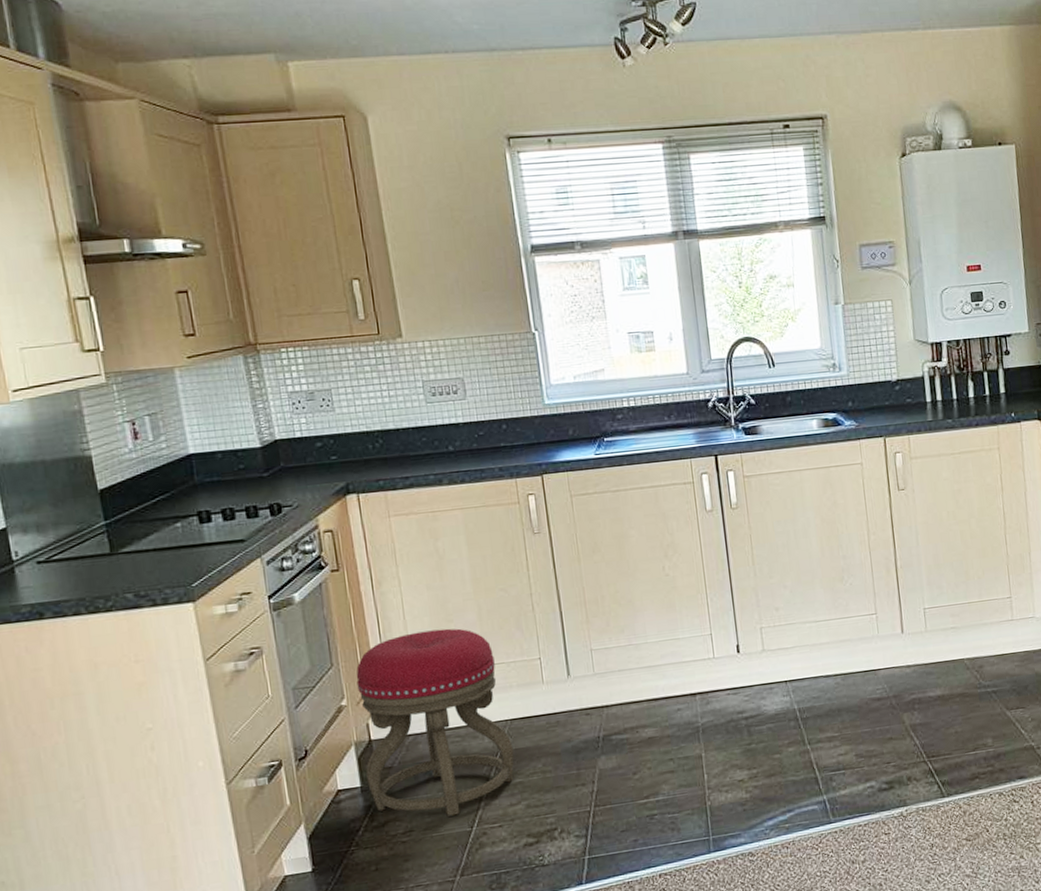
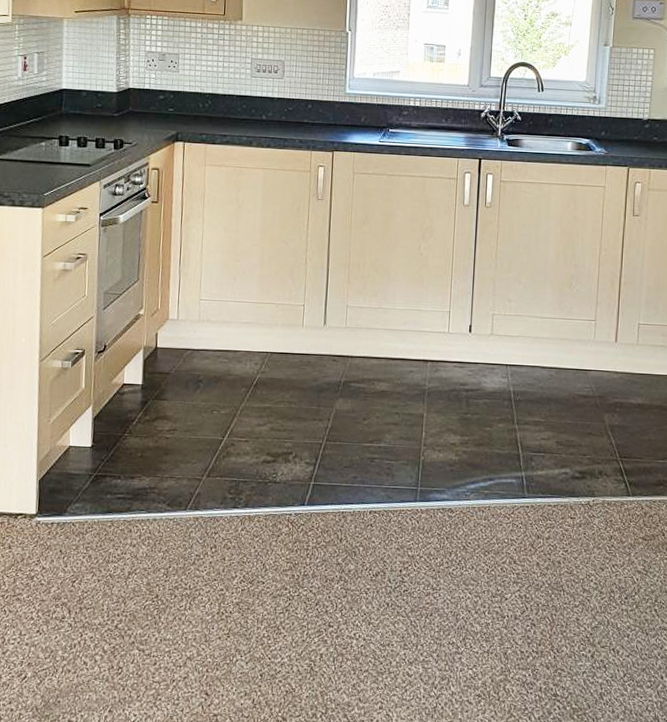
stool: present [356,628,514,817] -> none [147,264,269,424]

